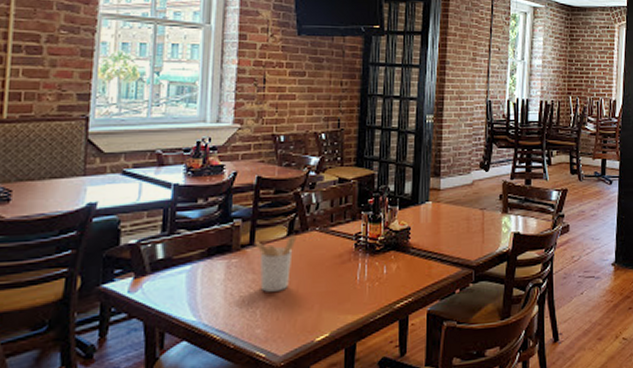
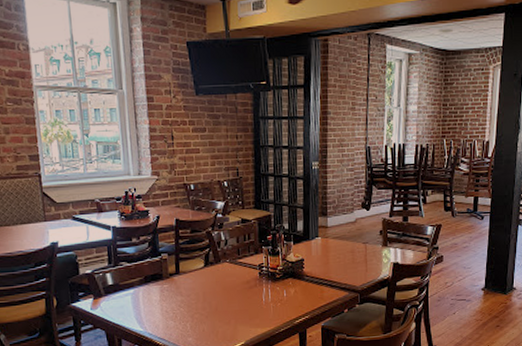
utensil holder: present [255,235,297,292] -> none [180,266,212,310]

